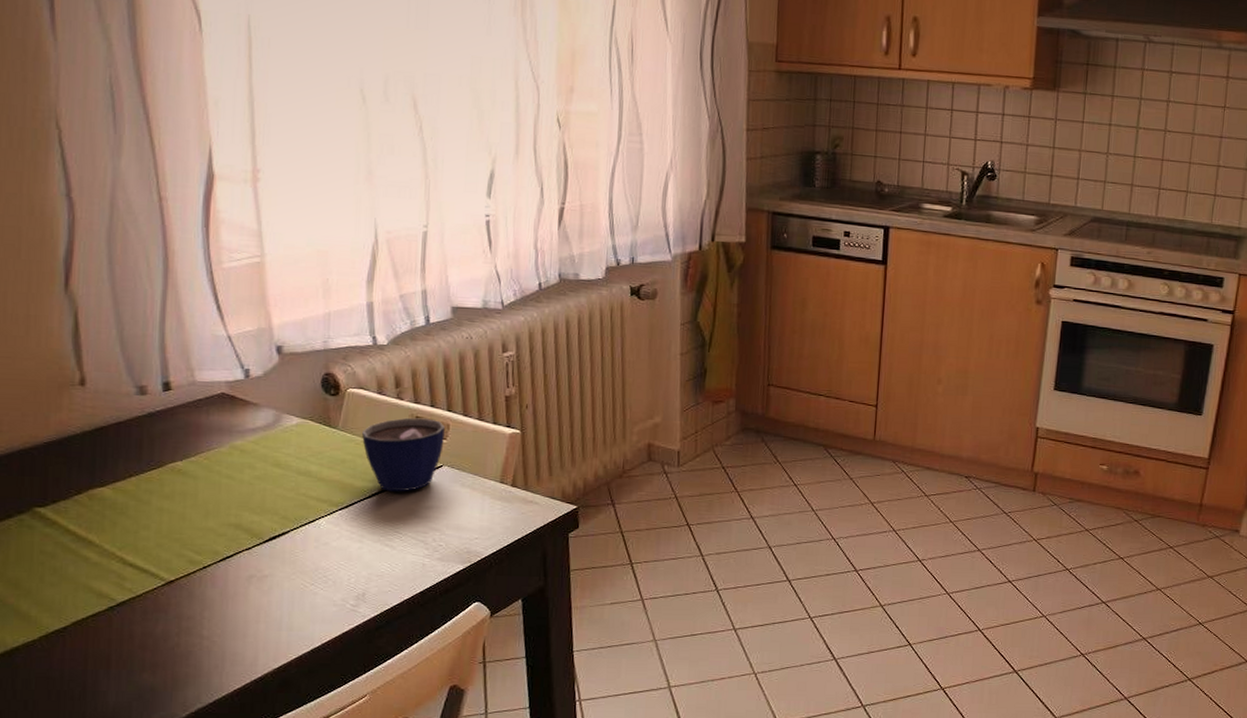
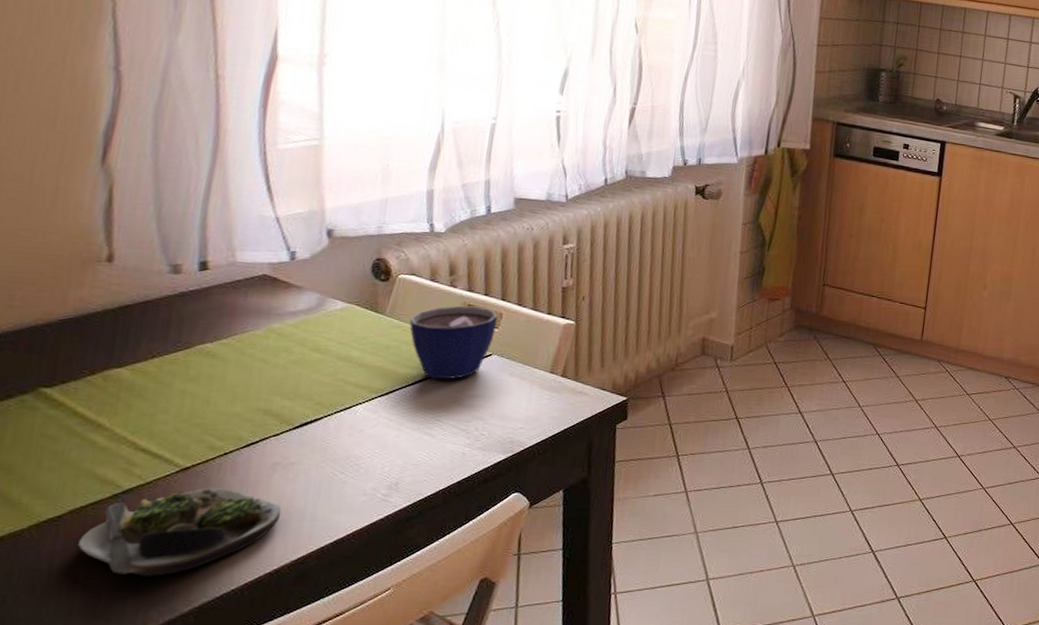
salad plate: none [84,600,260,683] -> present [78,487,281,576]

